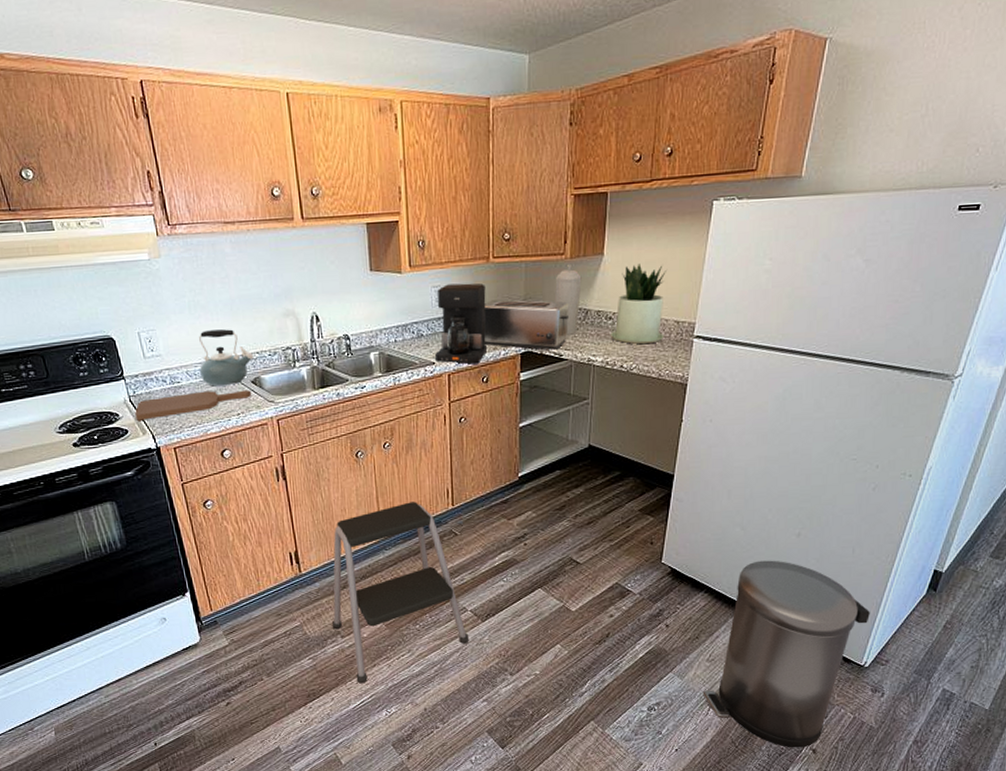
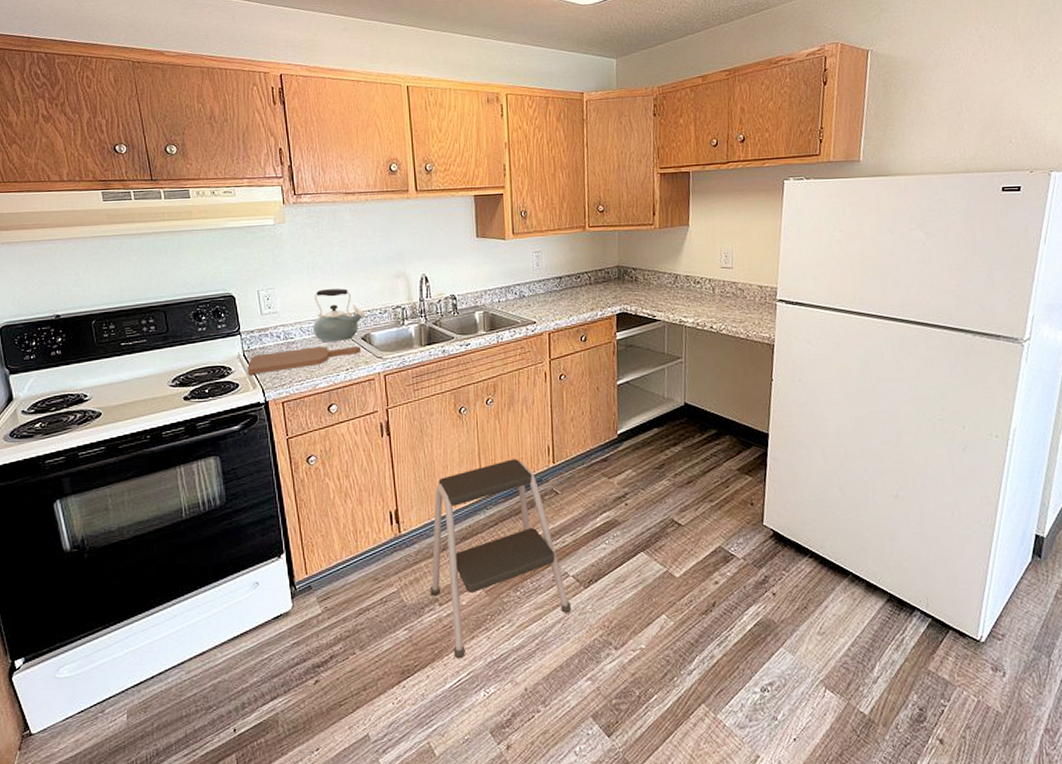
coffee maker: present [434,283,487,364] -> none [535,249,585,323]
toaster: present [484,299,568,350] -> none [581,264,660,312]
canister: present [555,265,582,335] -> none [646,234,671,298]
planter: present [610,263,668,345] -> none [698,234,750,307]
pedal bin: present [702,560,870,748] -> none [816,523,979,738]

